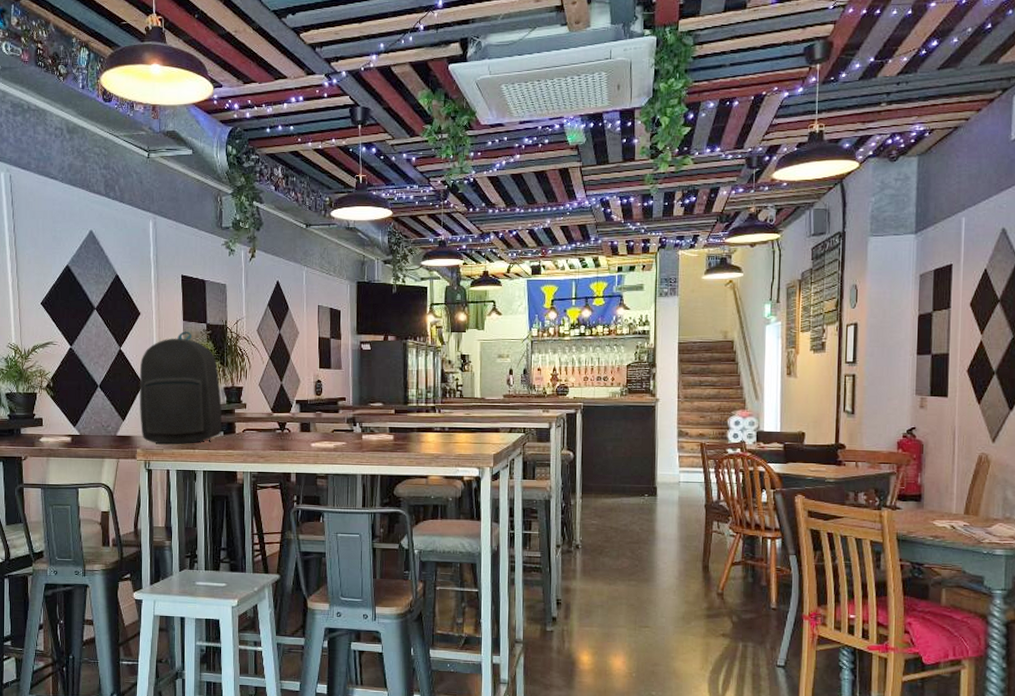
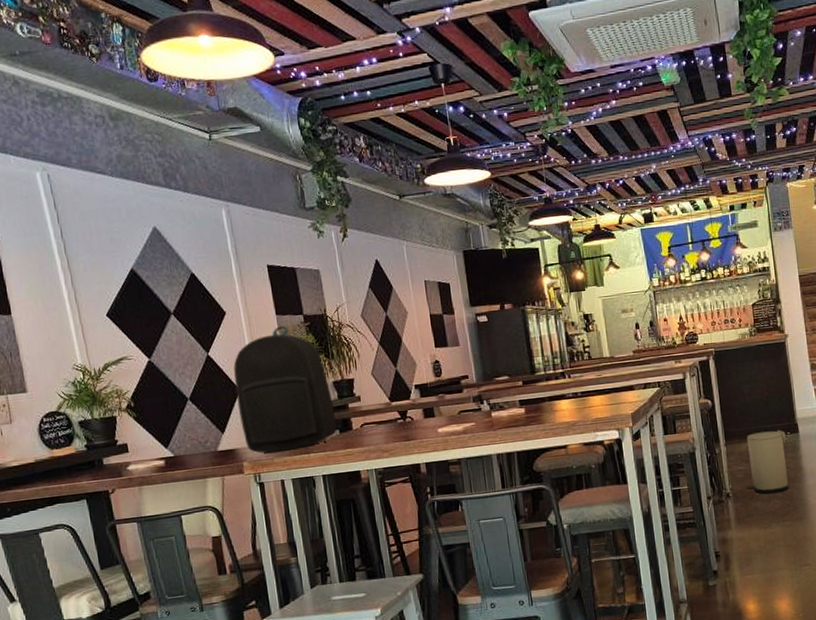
pedal bin: none [596,490,644,552] -> present [746,430,789,494]

